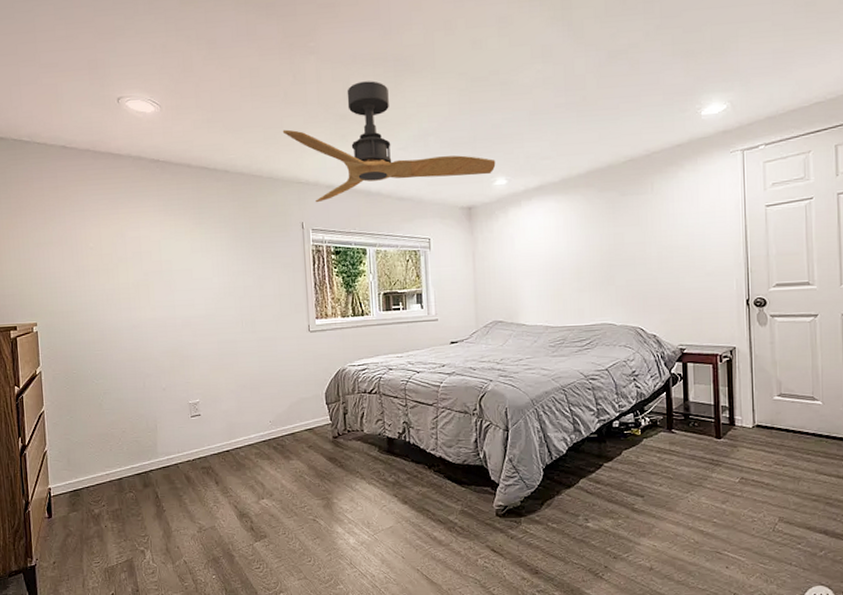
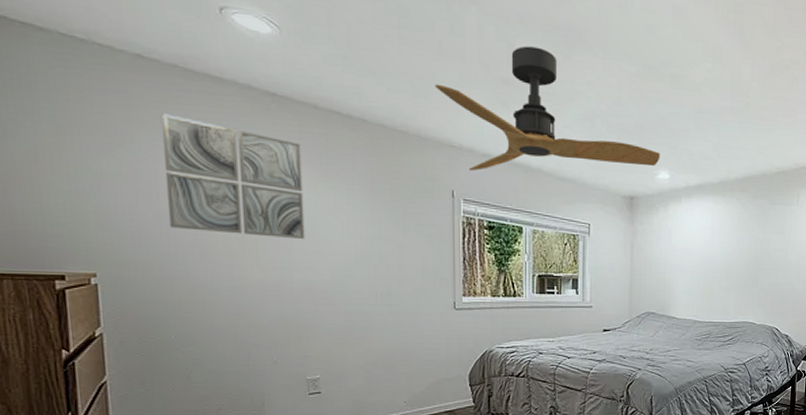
wall art: none [78,189,184,281] -> present [160,113,305,240]

